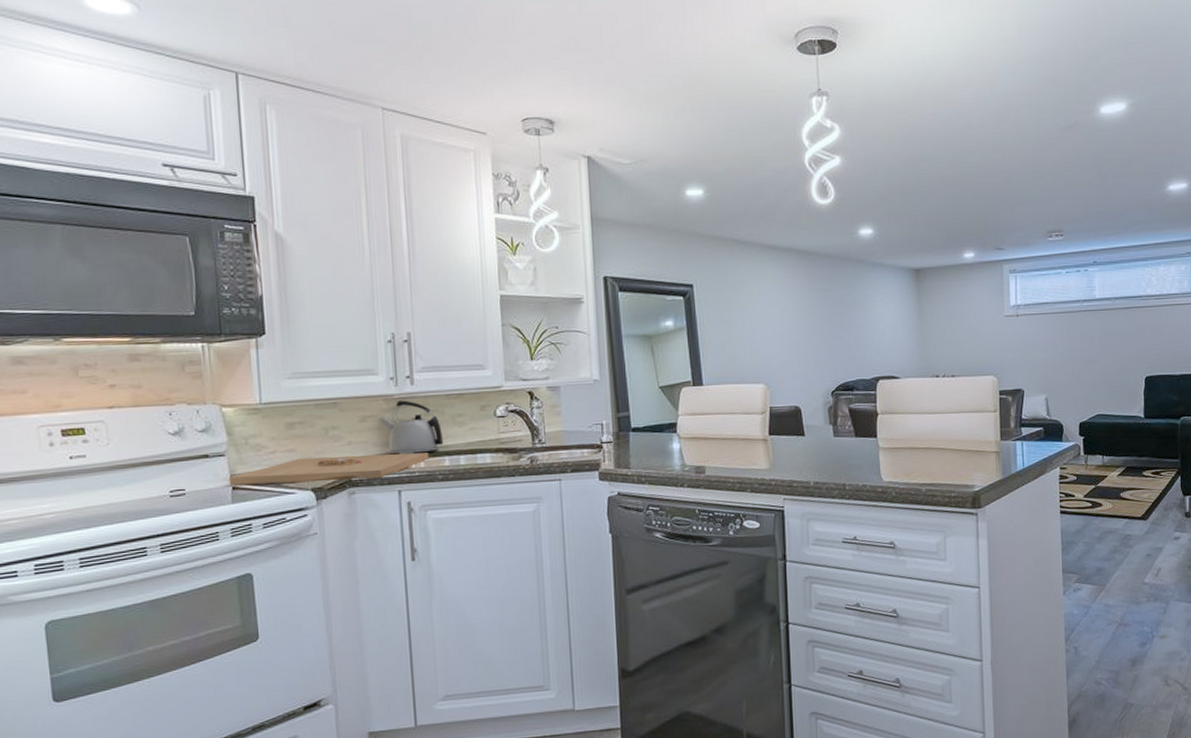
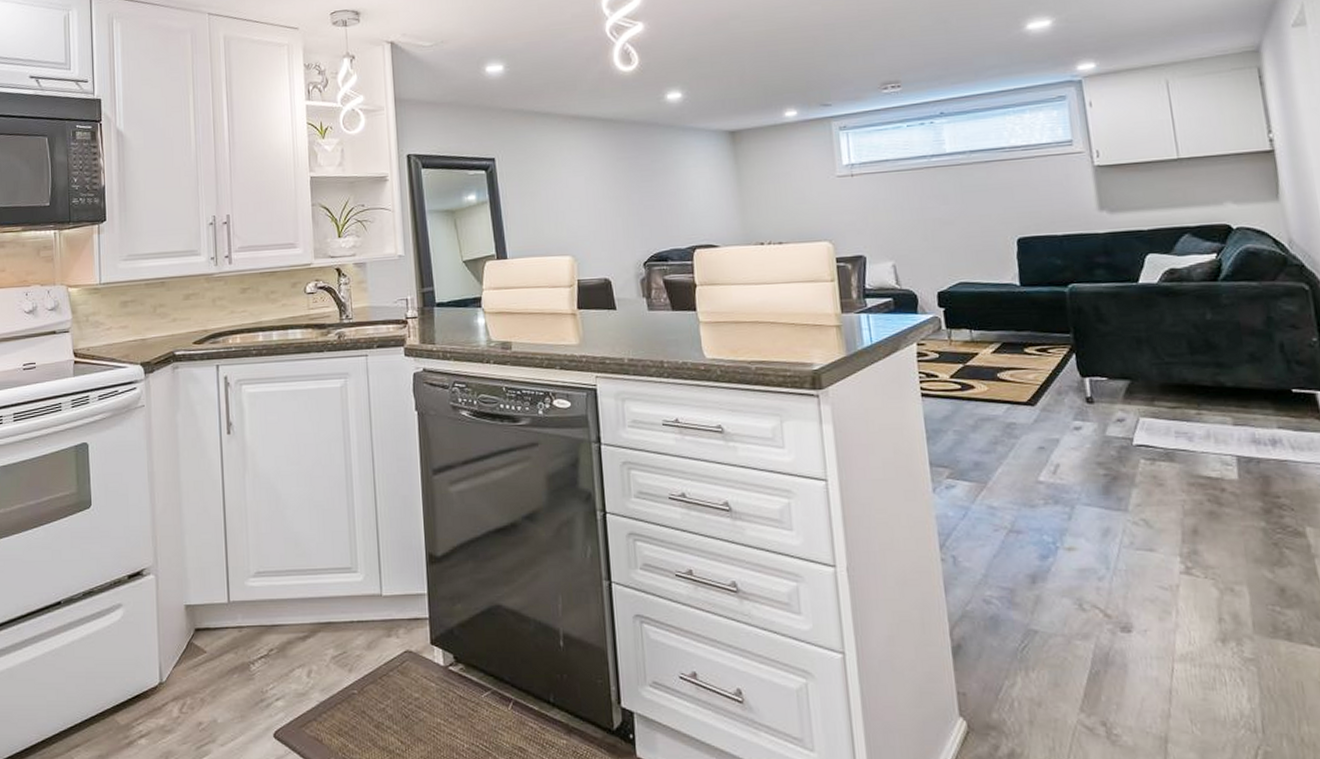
platter: present [229,453,430,485] -> none [71,329,245,359]
kettle: present [378,400,444,455] -> none [200,278,258,331]

